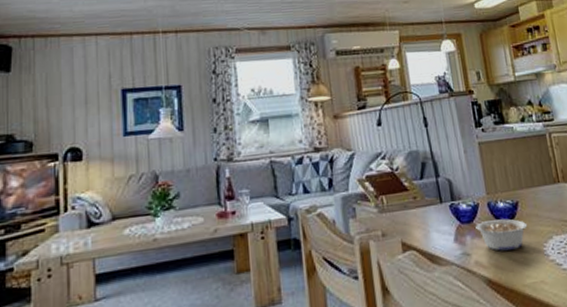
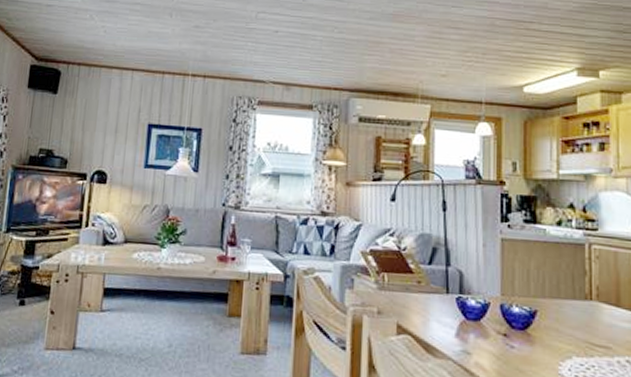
legume: present [475,218,528,251] -> none [482,323,544,360]

